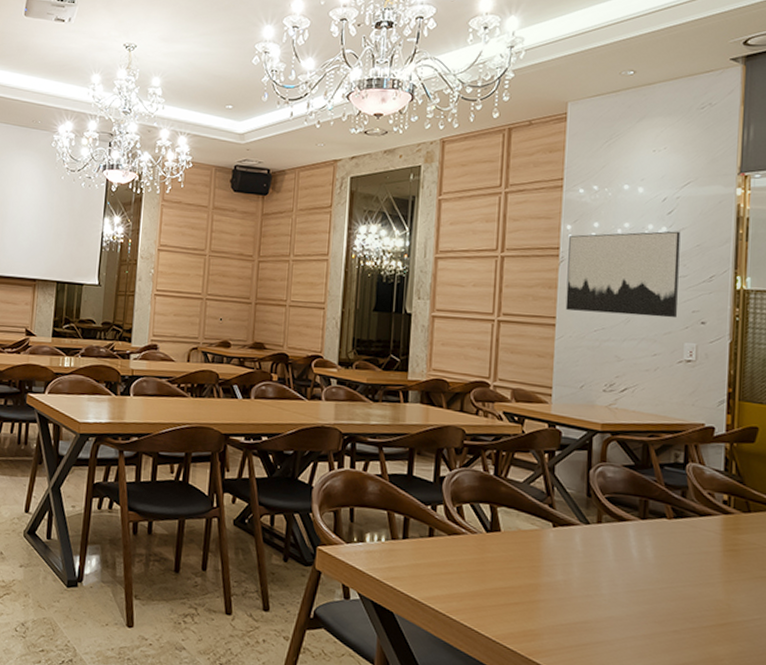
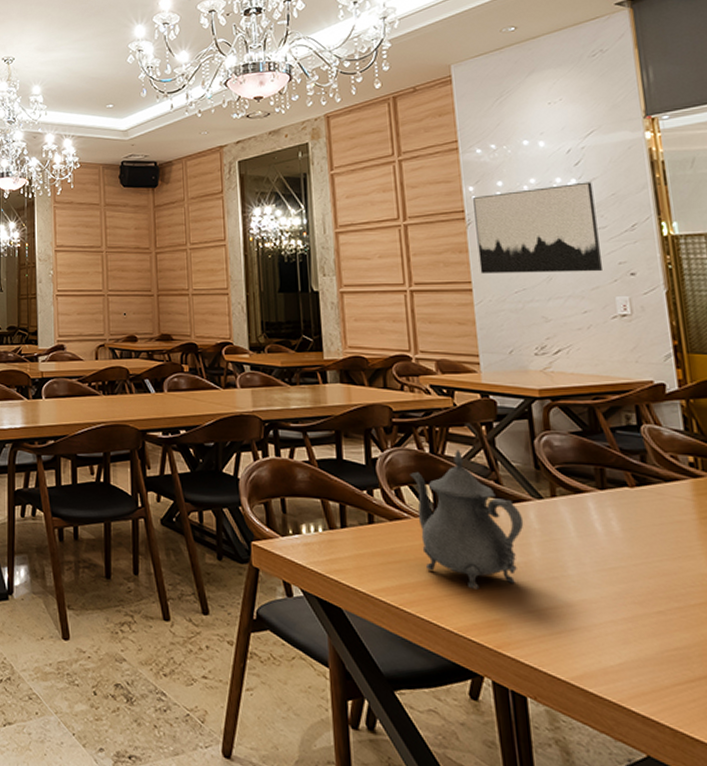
teapot: none [473,474,570,602] -> present [410,449,524,589]

